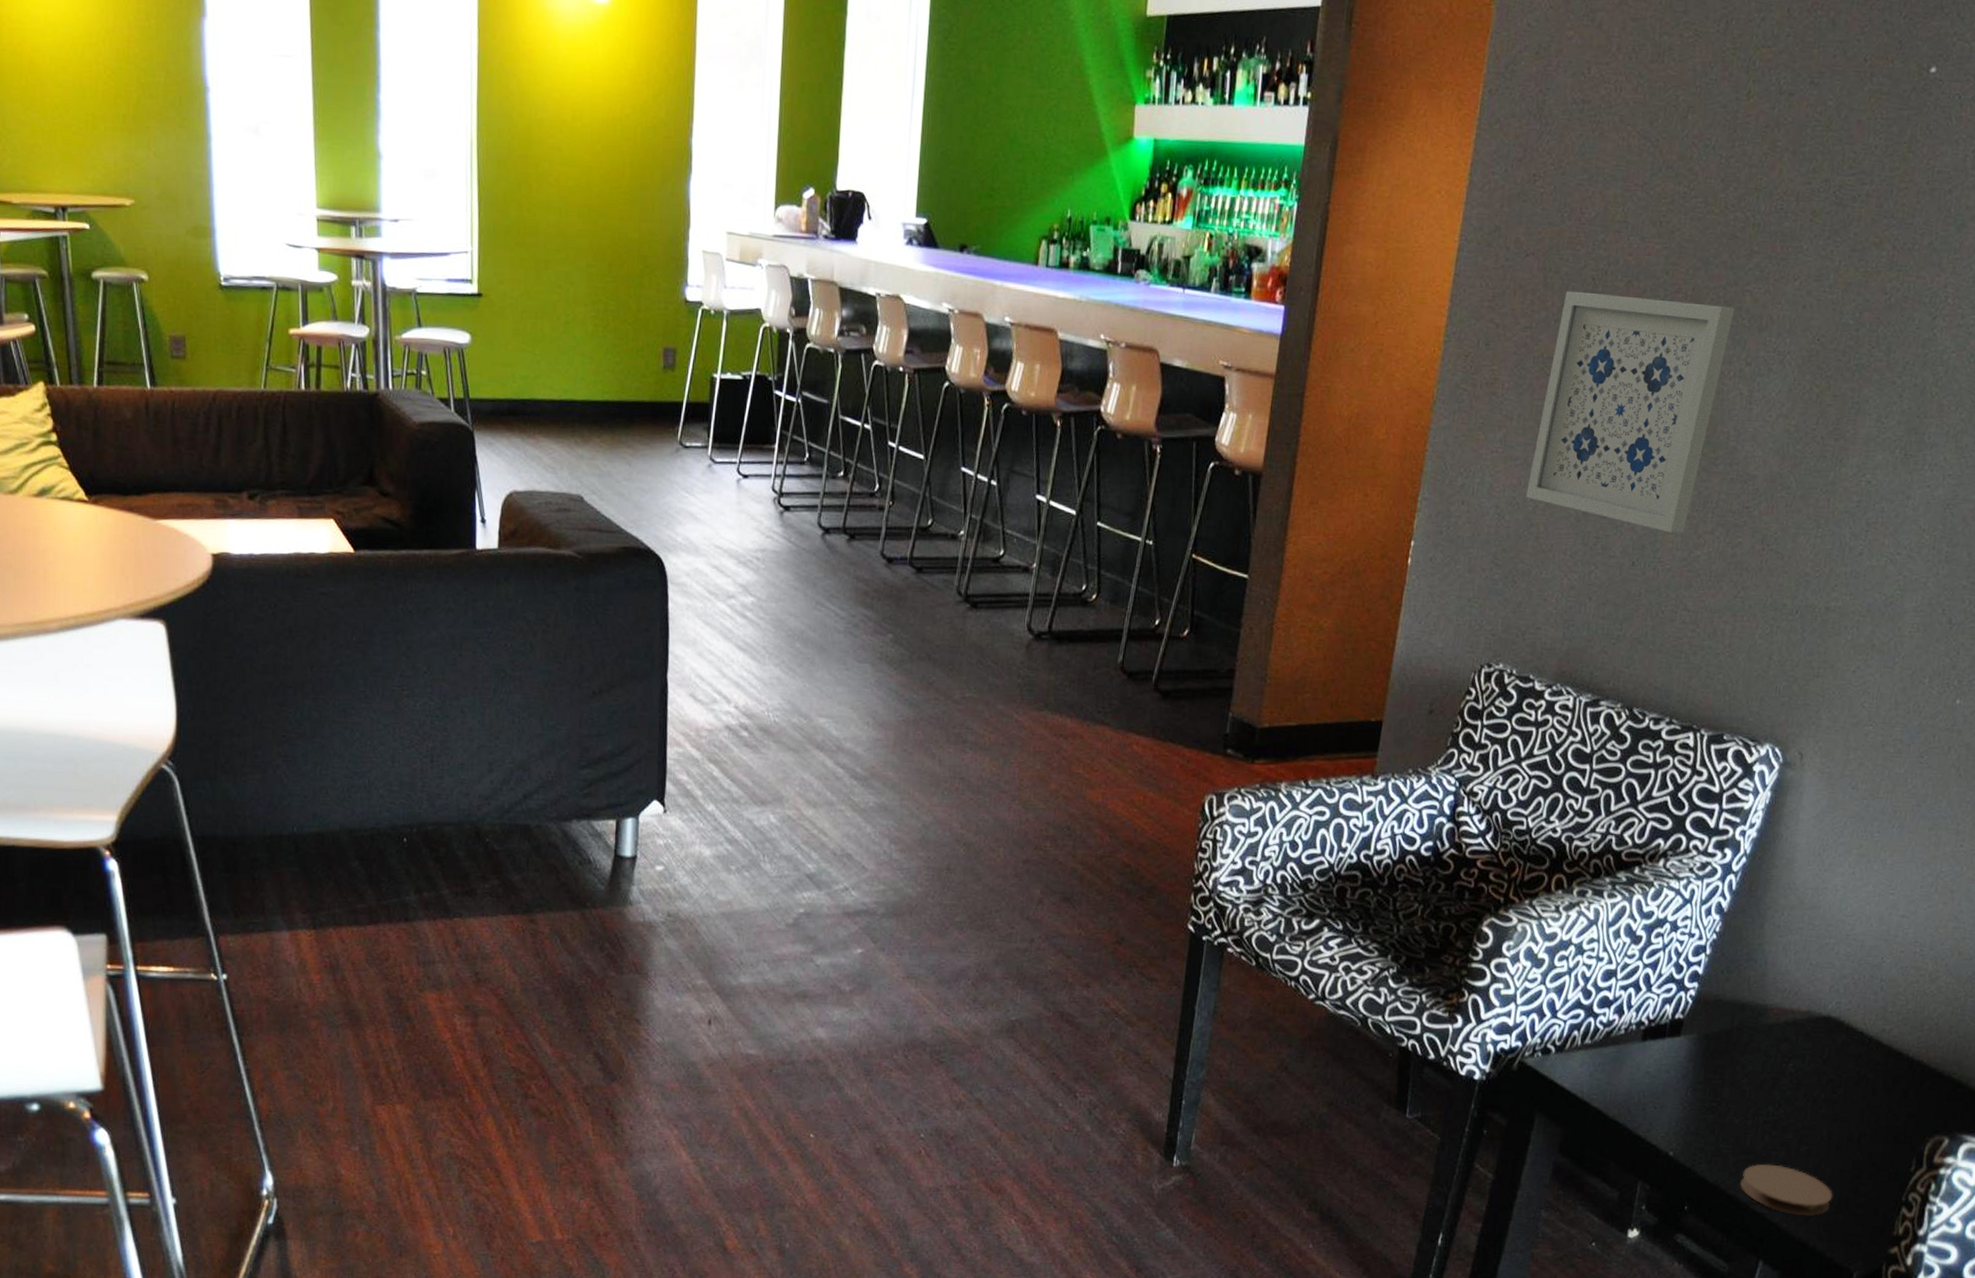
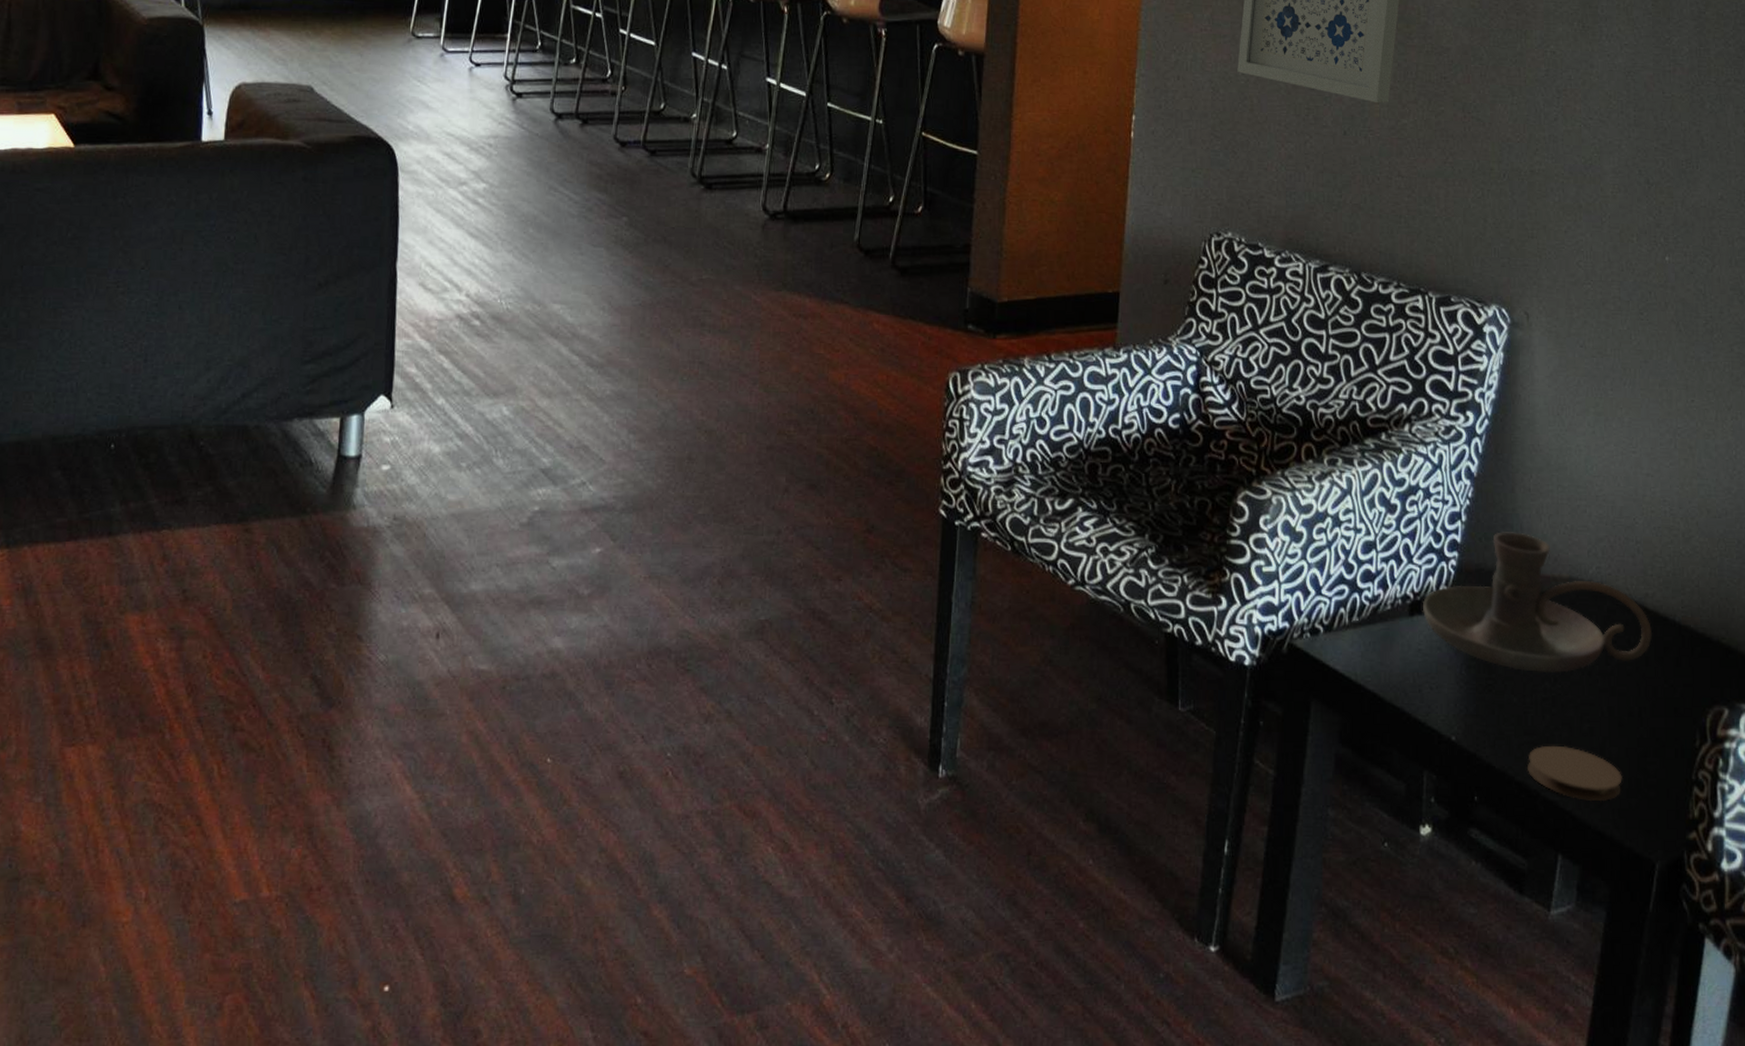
candle holder: none [1655,965,1884,1099] -> present [1422,532,1653,673]

